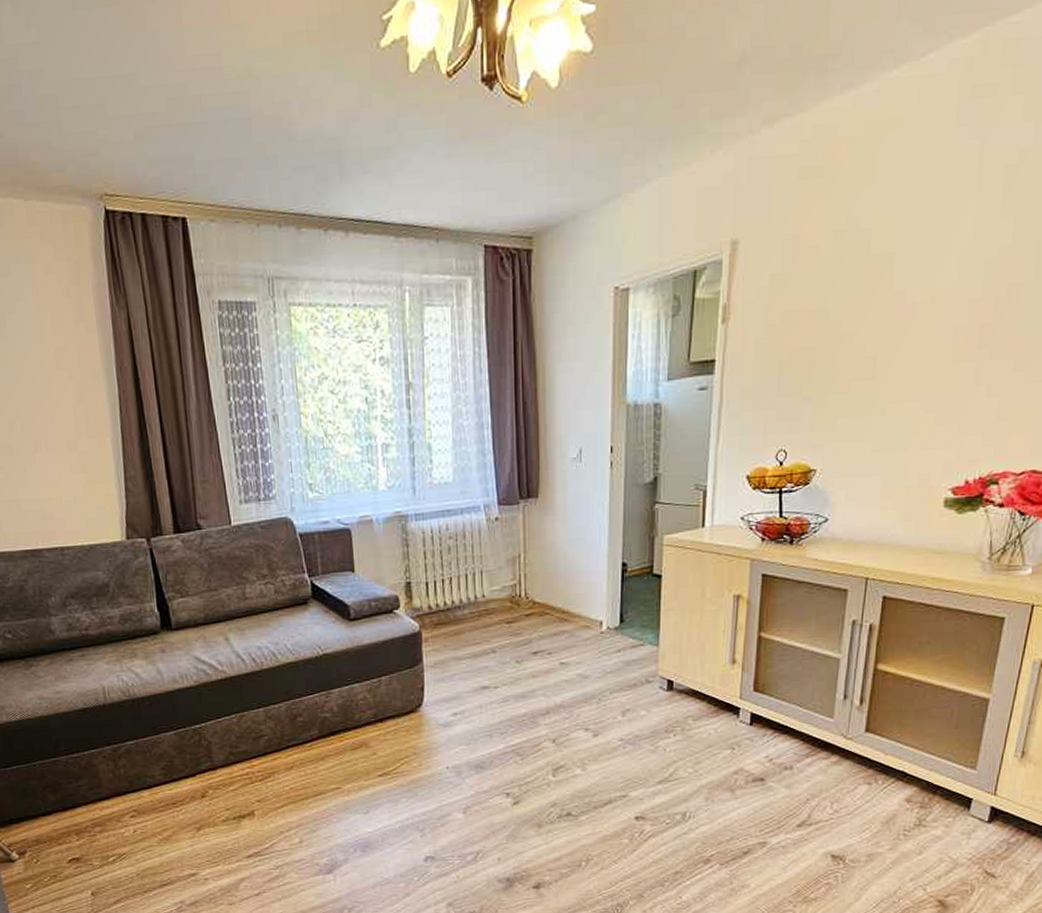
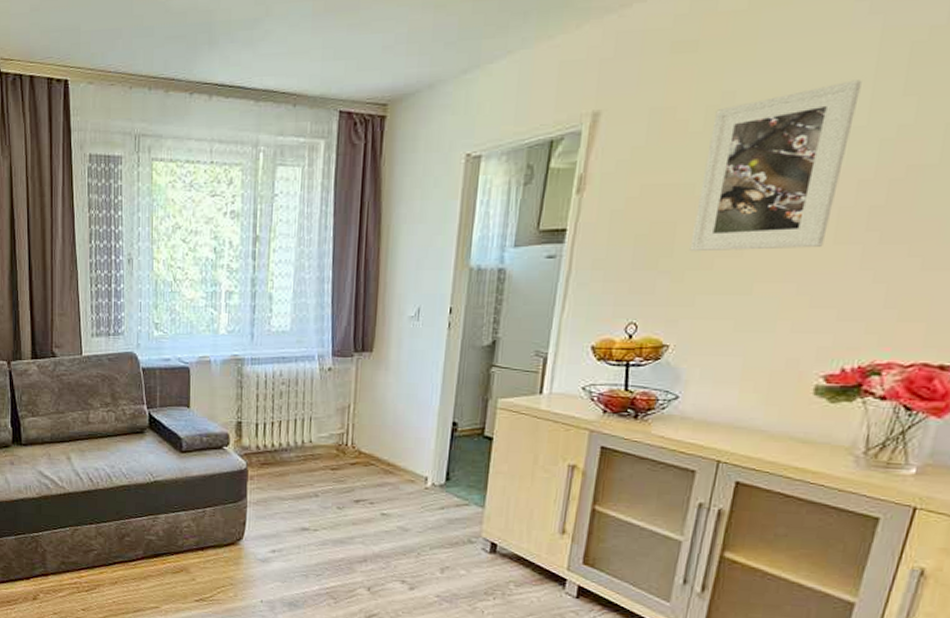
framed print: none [828,203,966,377] -> present [689,80,862,252]

